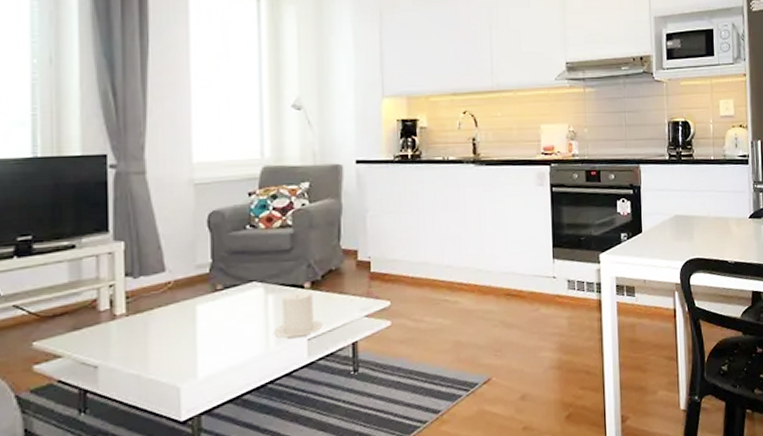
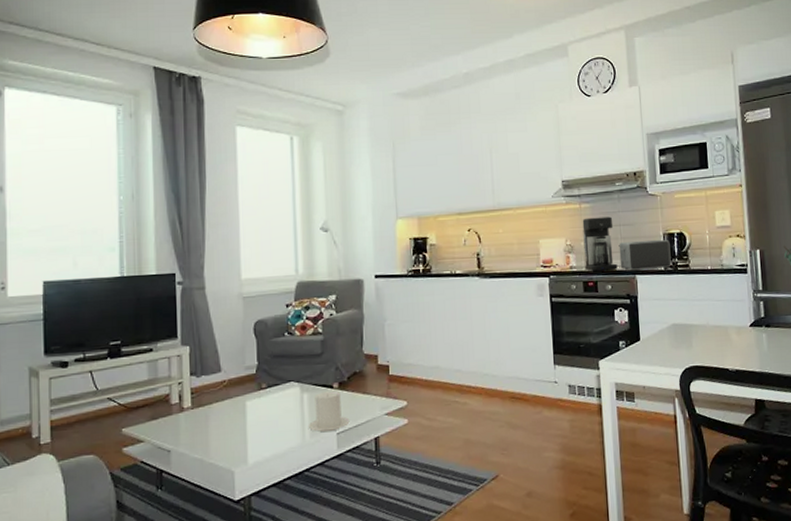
coffee maker: none [586,102,621,161] -> present [582,216,618,272]
toaster: none [623,127,675,160] -> present [619,239,672,271]

